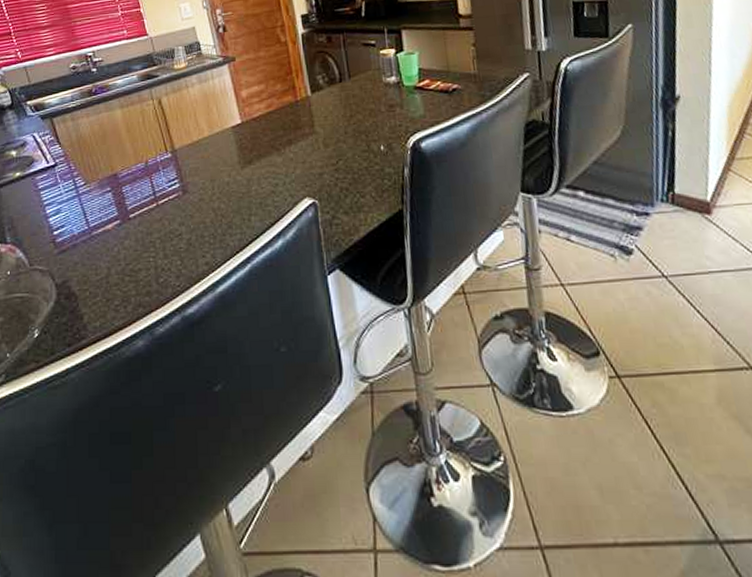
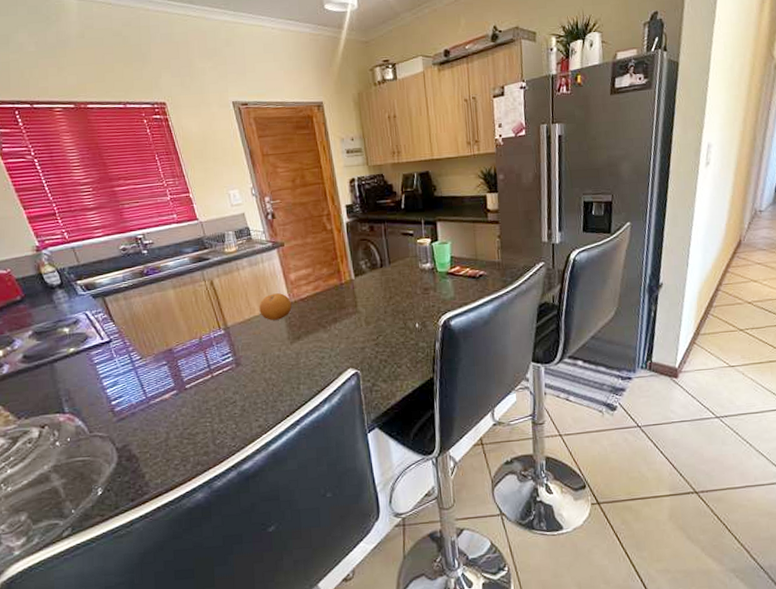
fruit: none [208,112,243,143] -> present [259,293,292,320]

